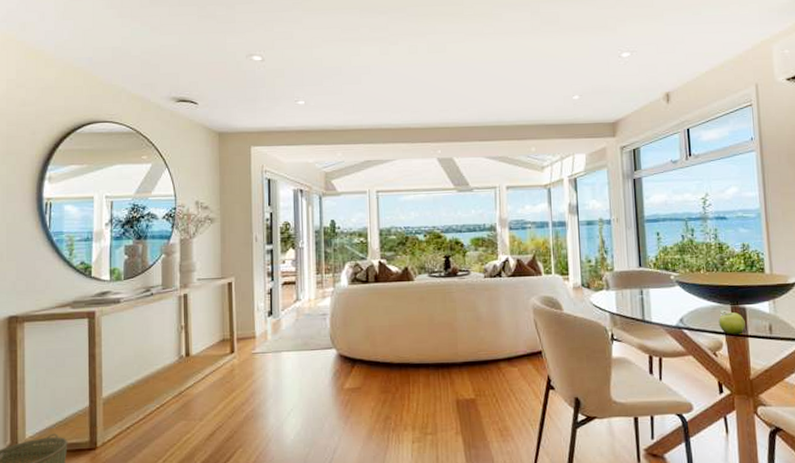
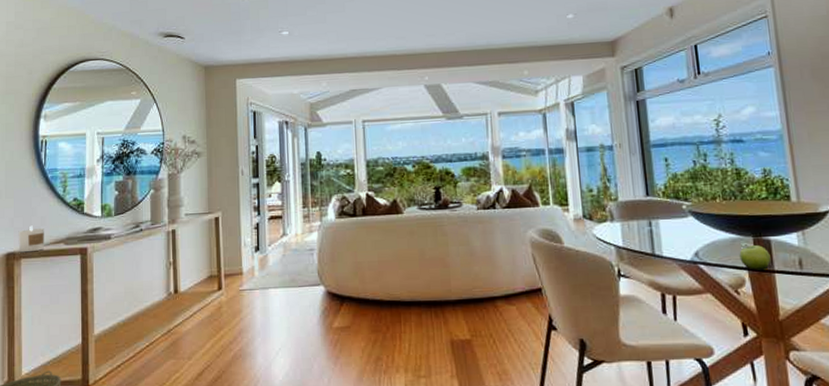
candle: none [21,289,49,316] -> present [18,225,44,253]

